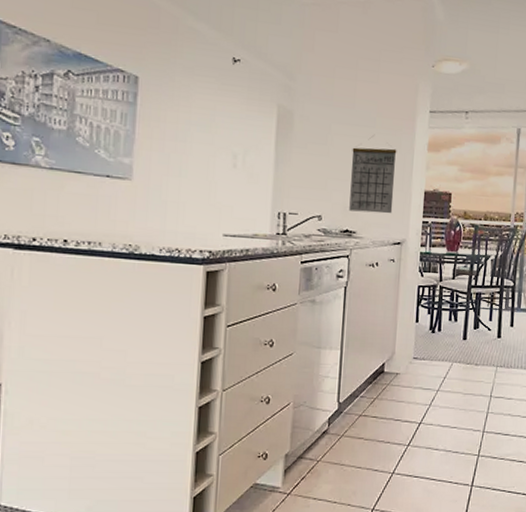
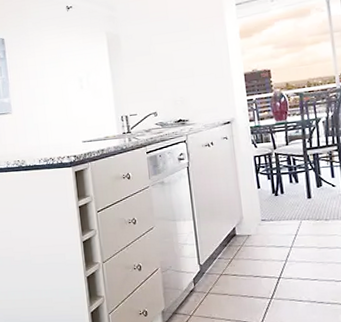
calendar: present [349,135,397,214] -> none [172,37,218,104]

